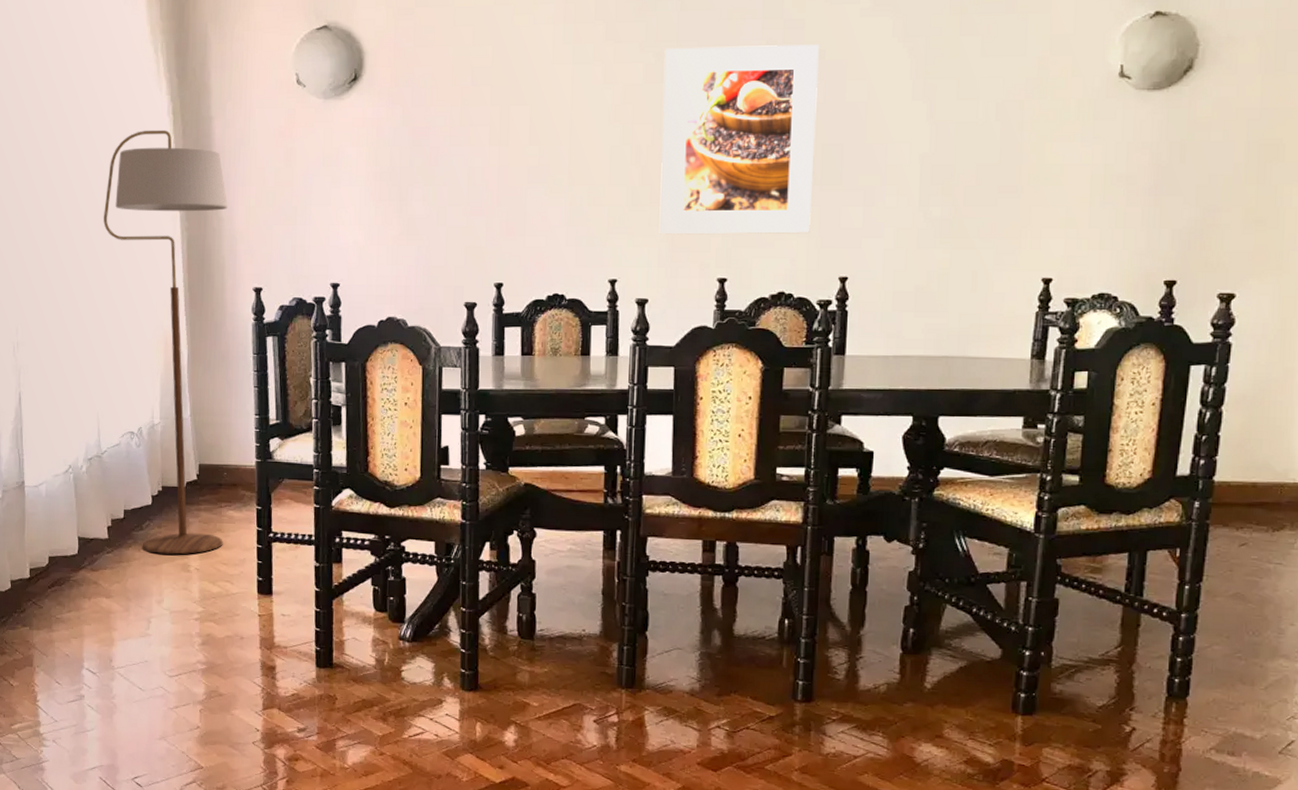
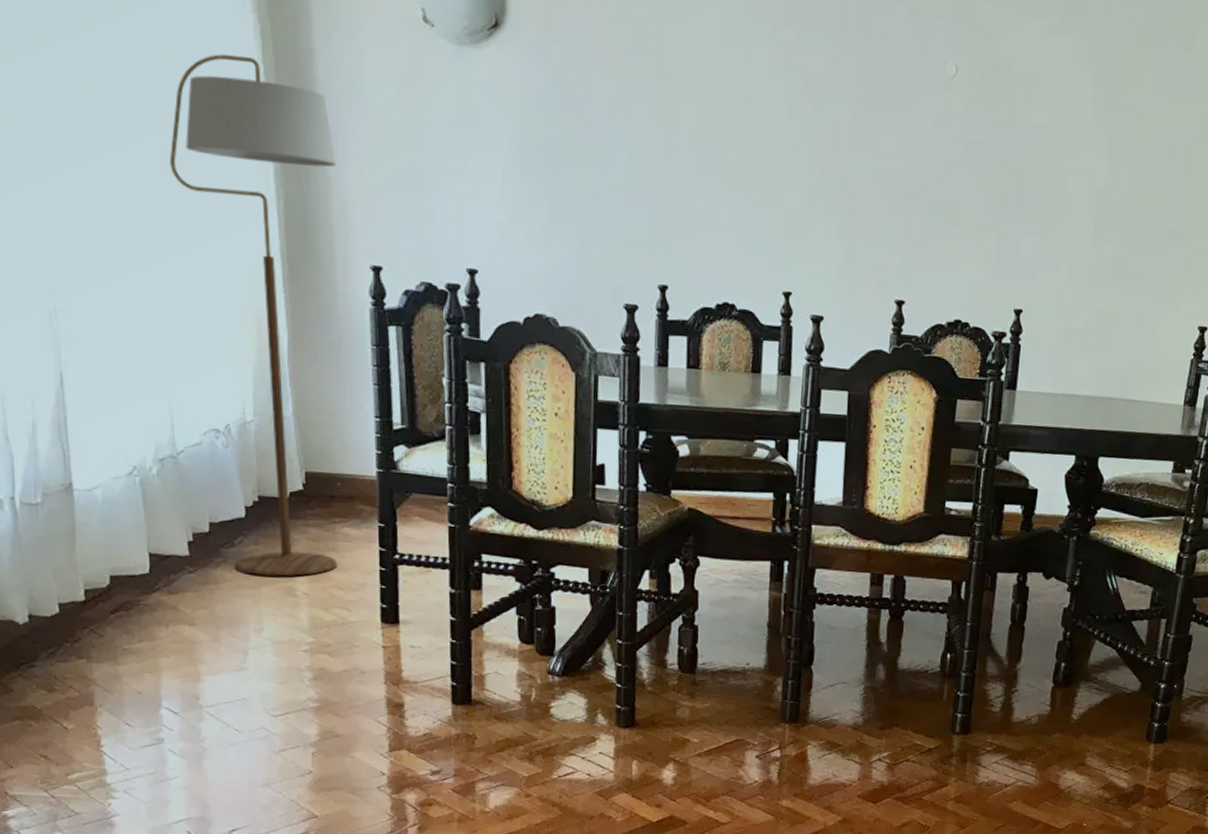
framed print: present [659,44,819,235] -> none [837,40,1007,260]

